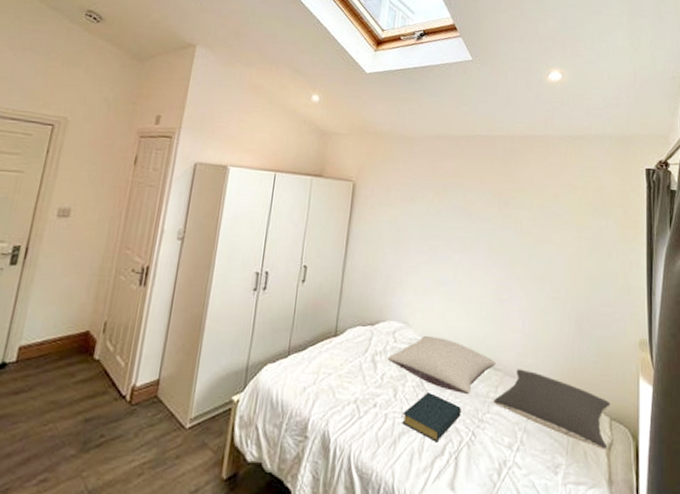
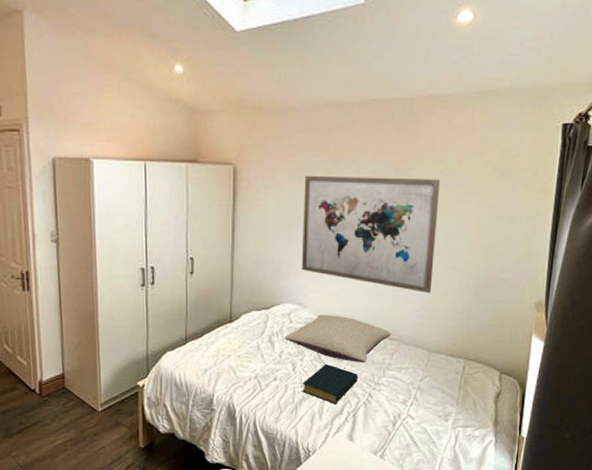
wall art: none [409,196,540,322] -> present [302,175,441,294]
pillow: present [493,369,610,449] -> none [388,337,502,398]

